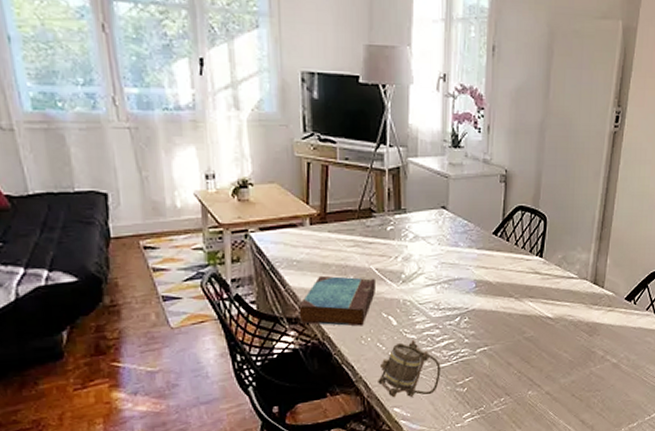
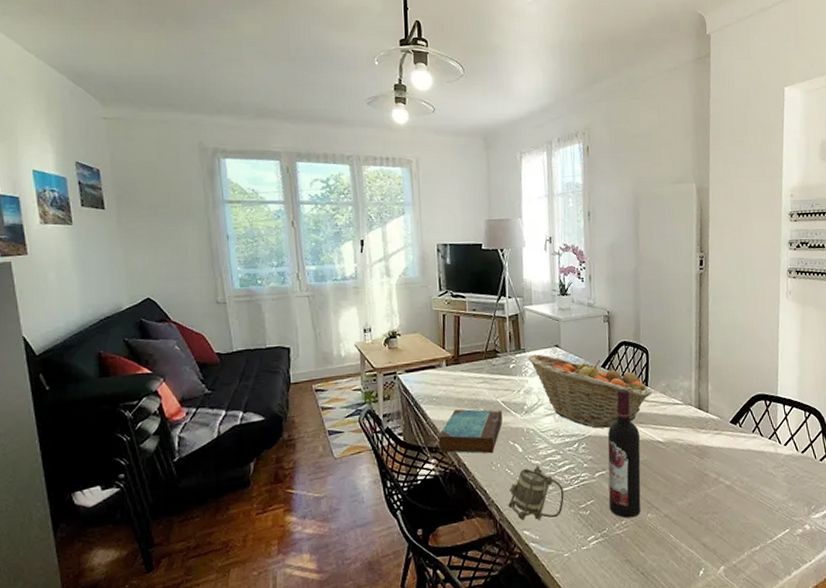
fruit basket: none [409,216,546,302] -> present [528,354,652,429]
wine bottle: none [488,258,528,396] -> present [608,388,641,518]

